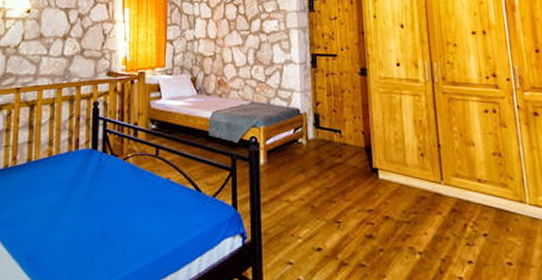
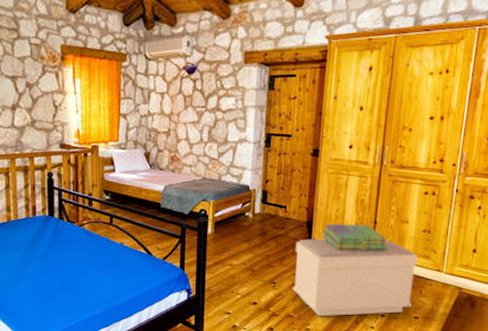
bench: none [356,165,501,266] -> present [292,238,418,317]
stack of books: none [383,148,458,180] -> present [322,224,388,251]

